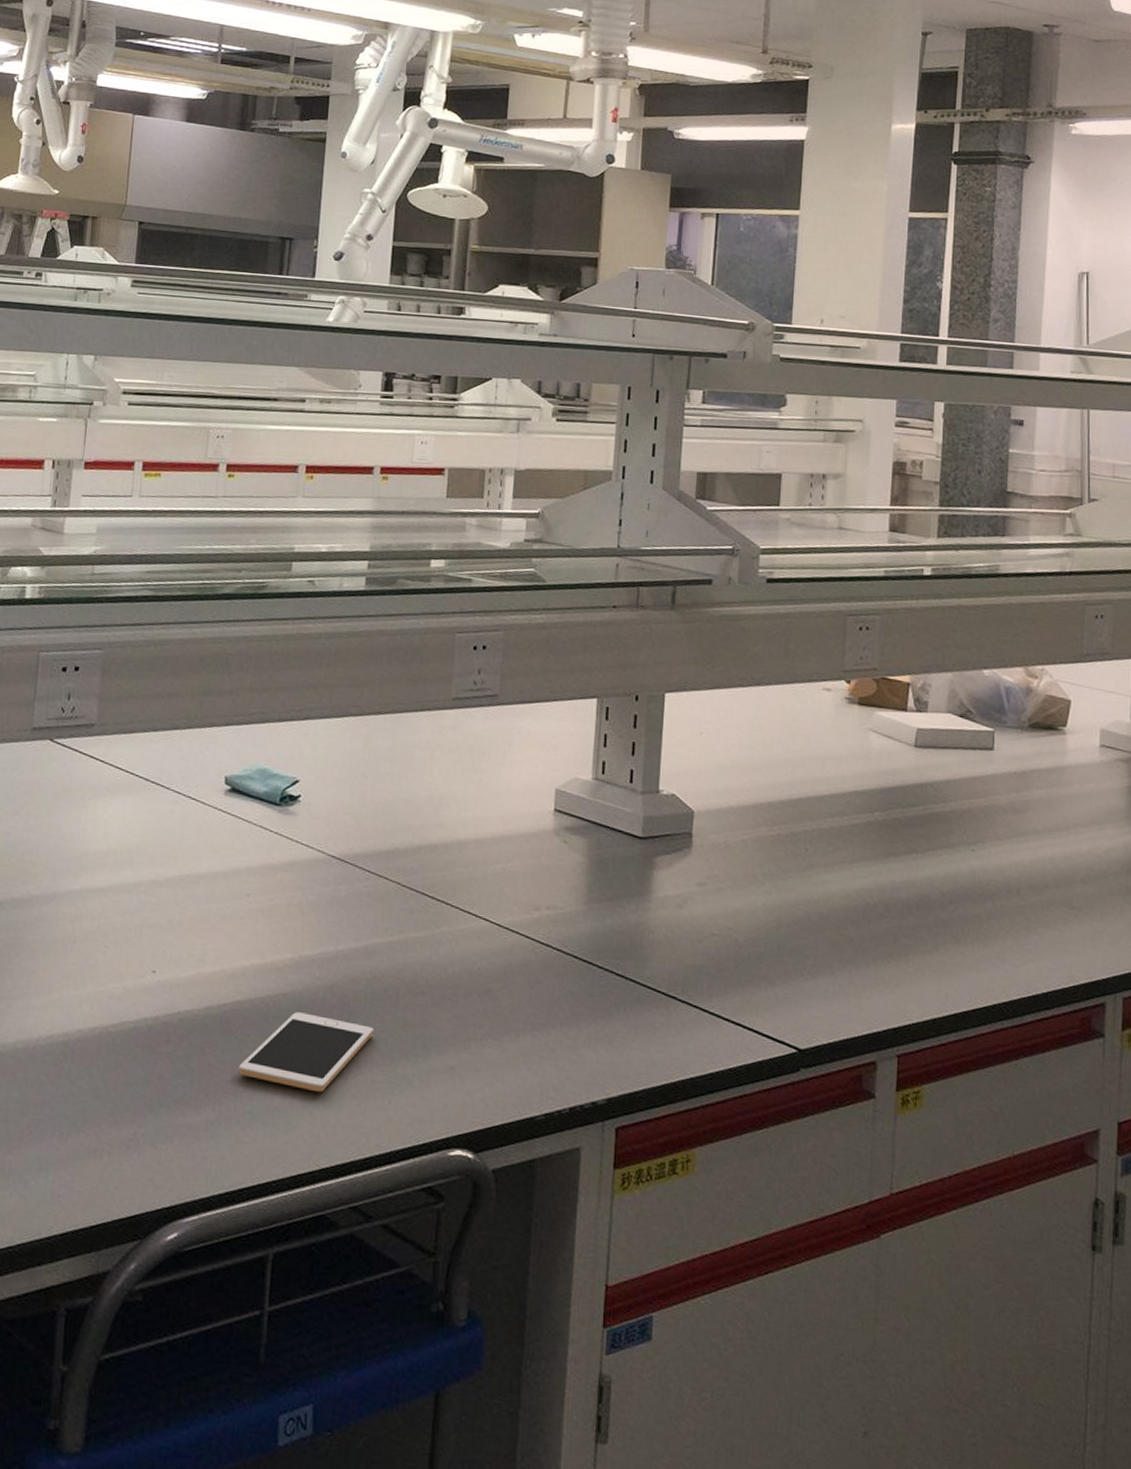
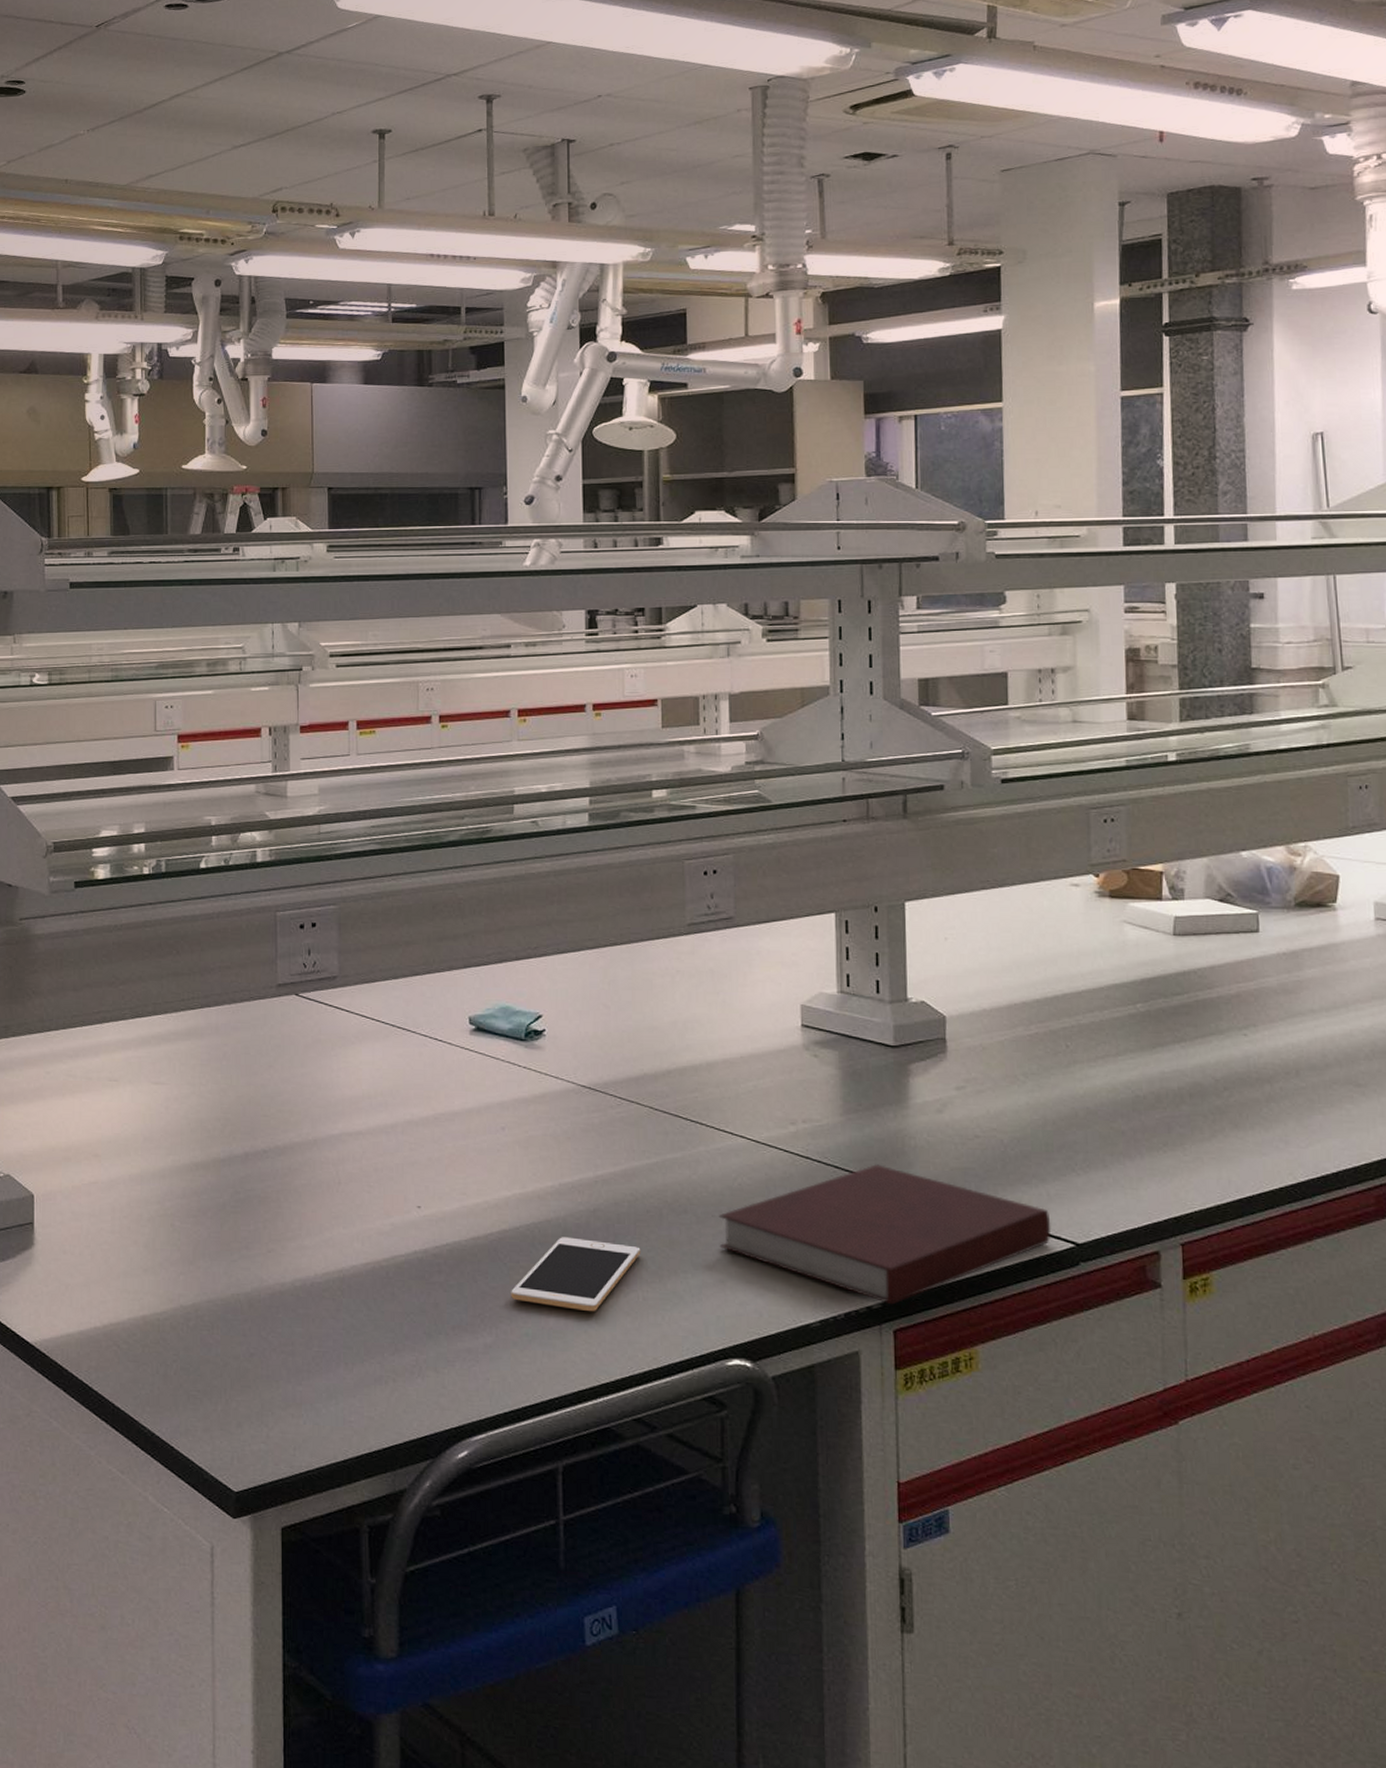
notebook: none [452,956,777,1102] -> present [718,1164,1051,1305]

